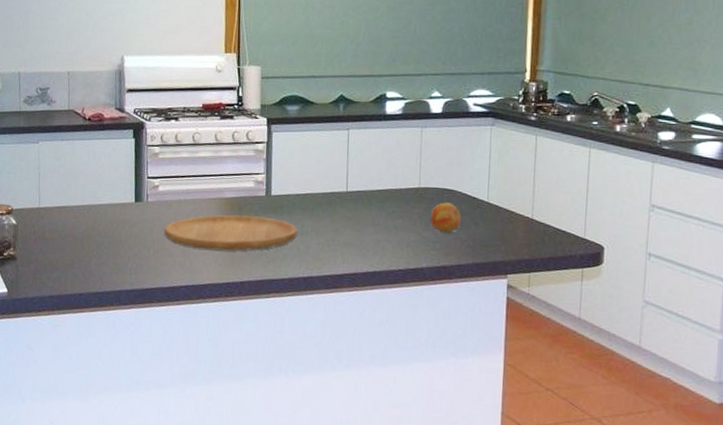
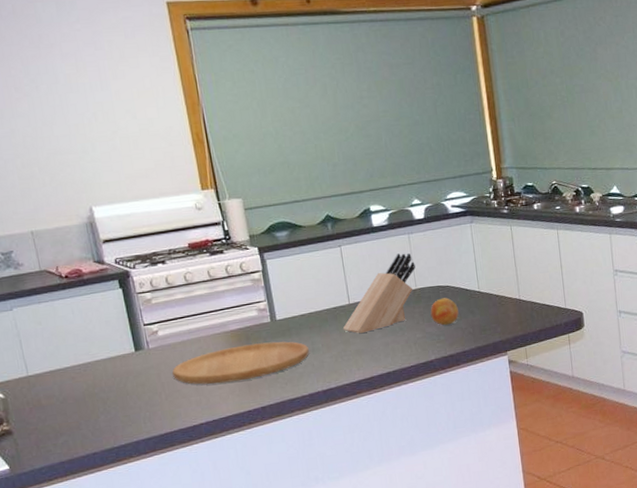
knife block: none [335,147,423,225] -> present [342,253,416,334]

